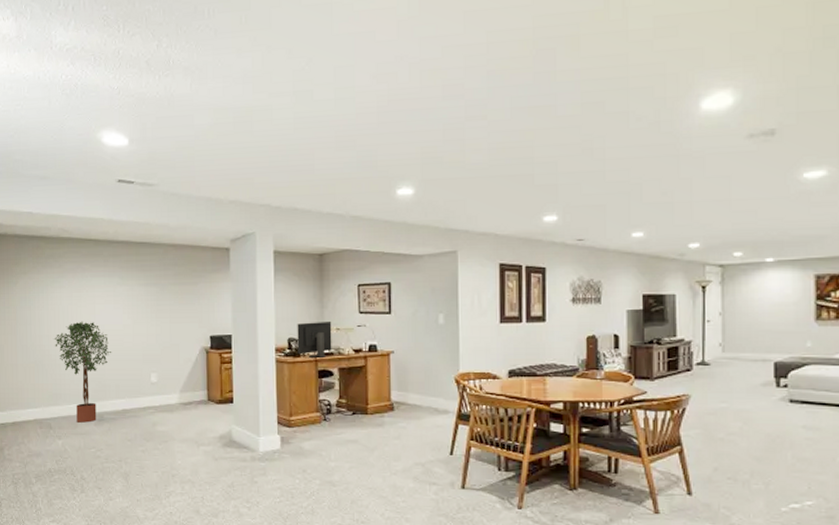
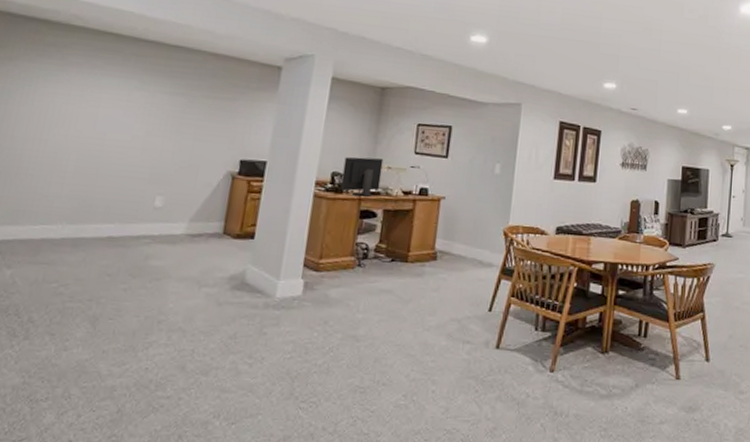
potted tree: present [54,321,112,423] -> none [31,125,110,250]

